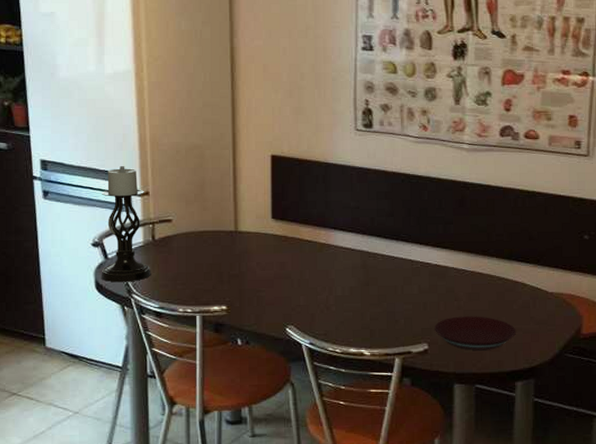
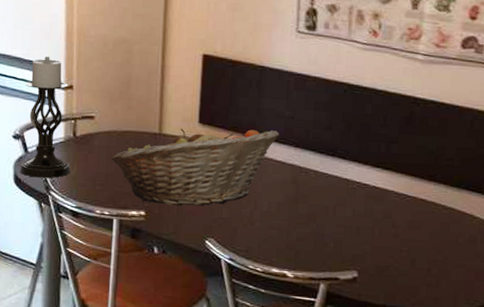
fruit basket: none [190,220,347,298] -> present [111,128,279,206]
plate: present [435,316,516,350] -> none [367,245,459,285]

